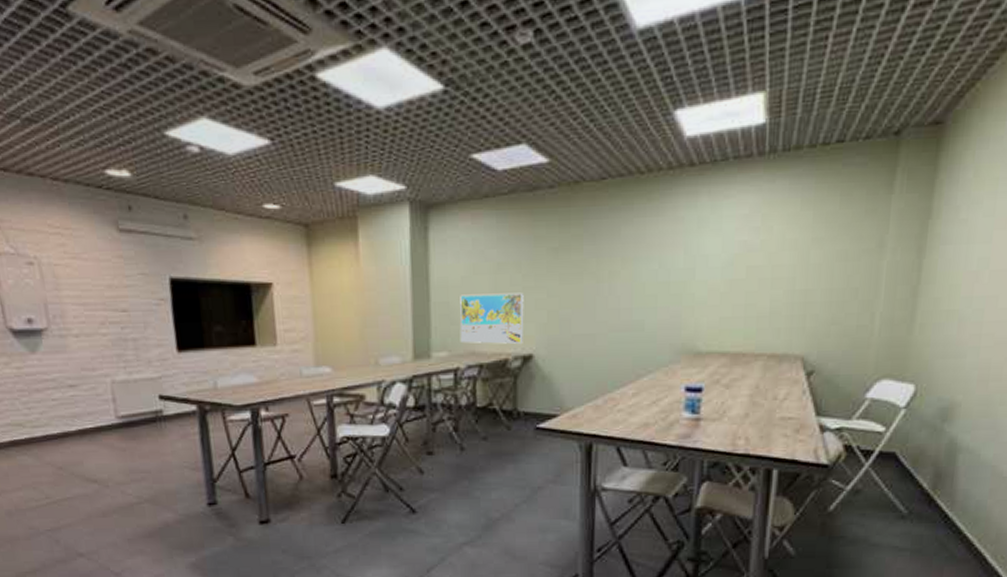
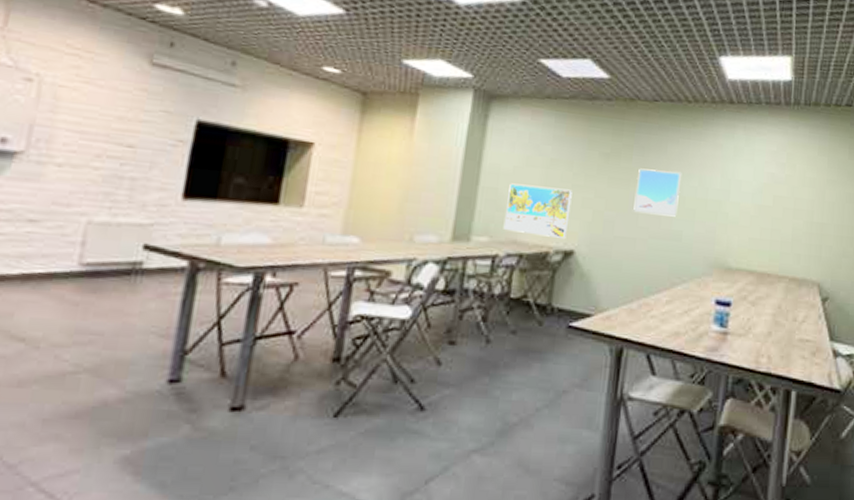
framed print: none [590,257,640,307] -> present [633,168,682,217]

